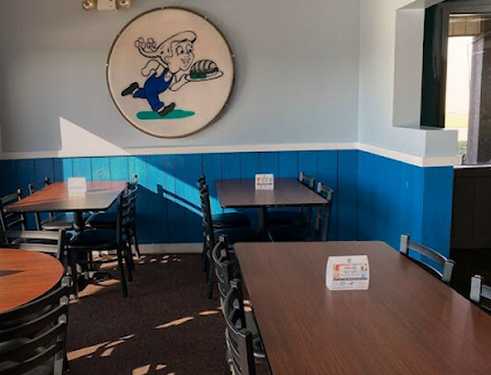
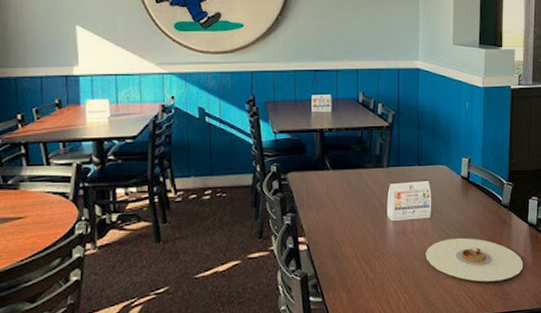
plate: none [363,311,465,354] -> present [425,238,524,282]

